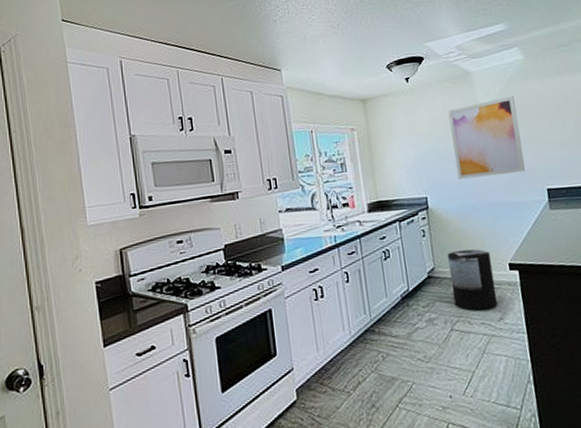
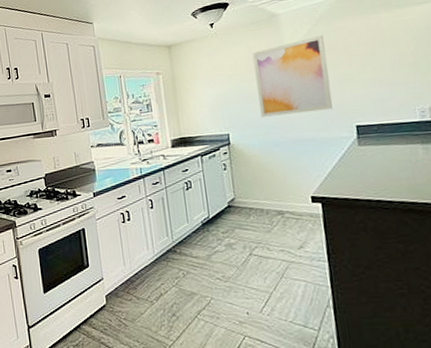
trash can: present [448,249,498,311] -> none [248,182,299,239]

